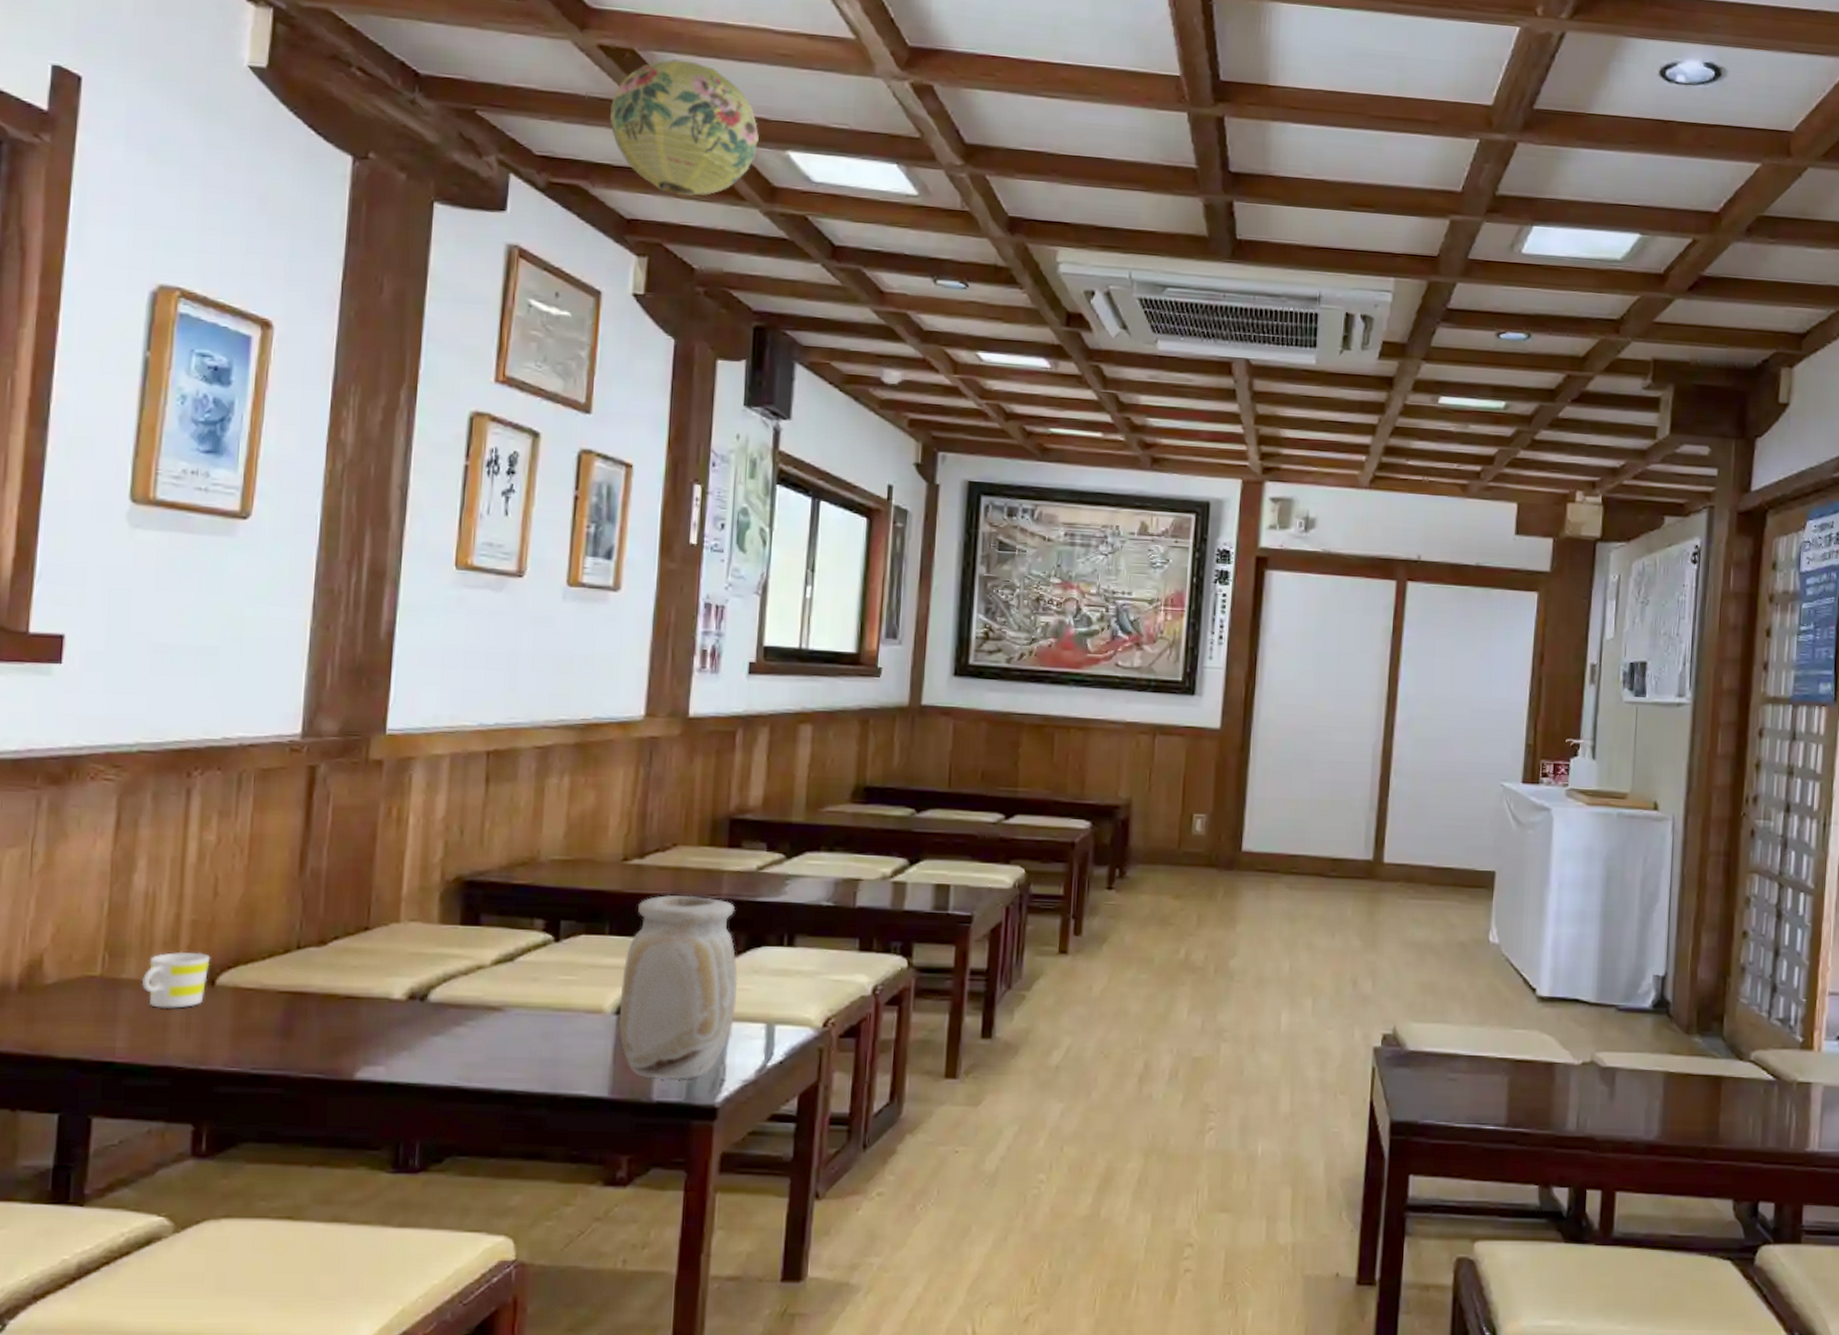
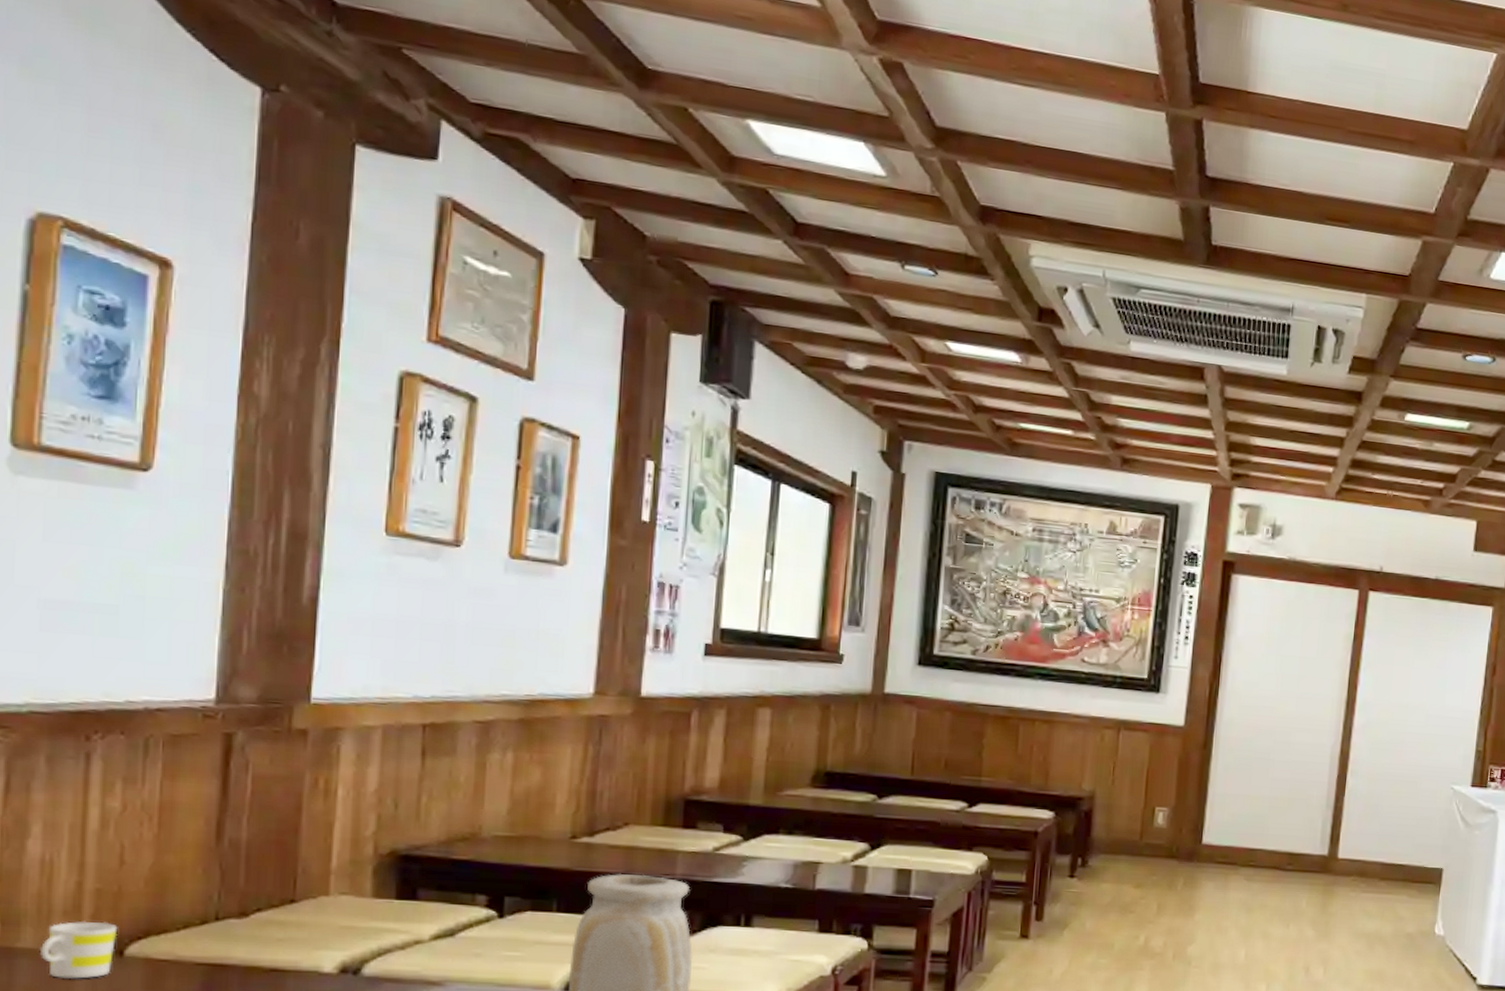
paper lantern: present [610,59,759,196] -> none [553,11,716,160]

